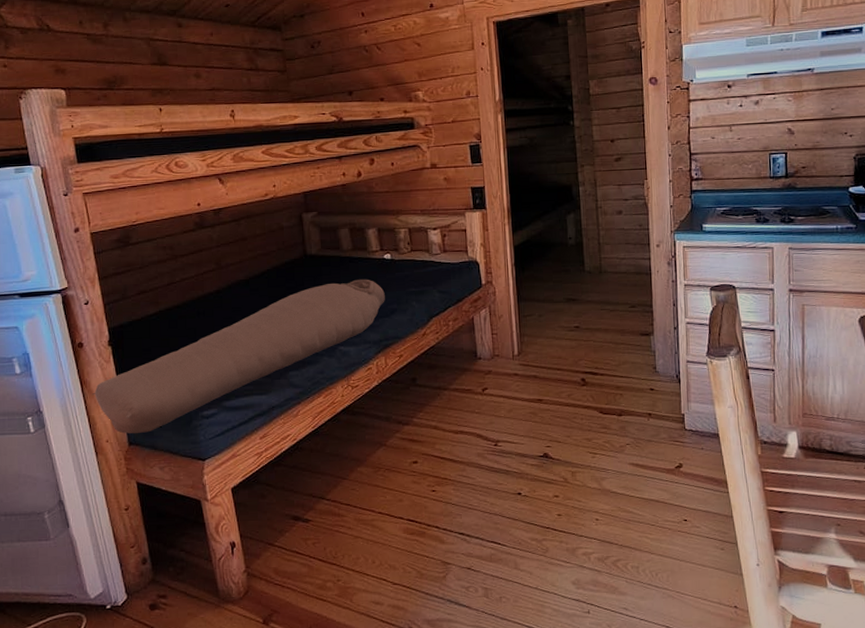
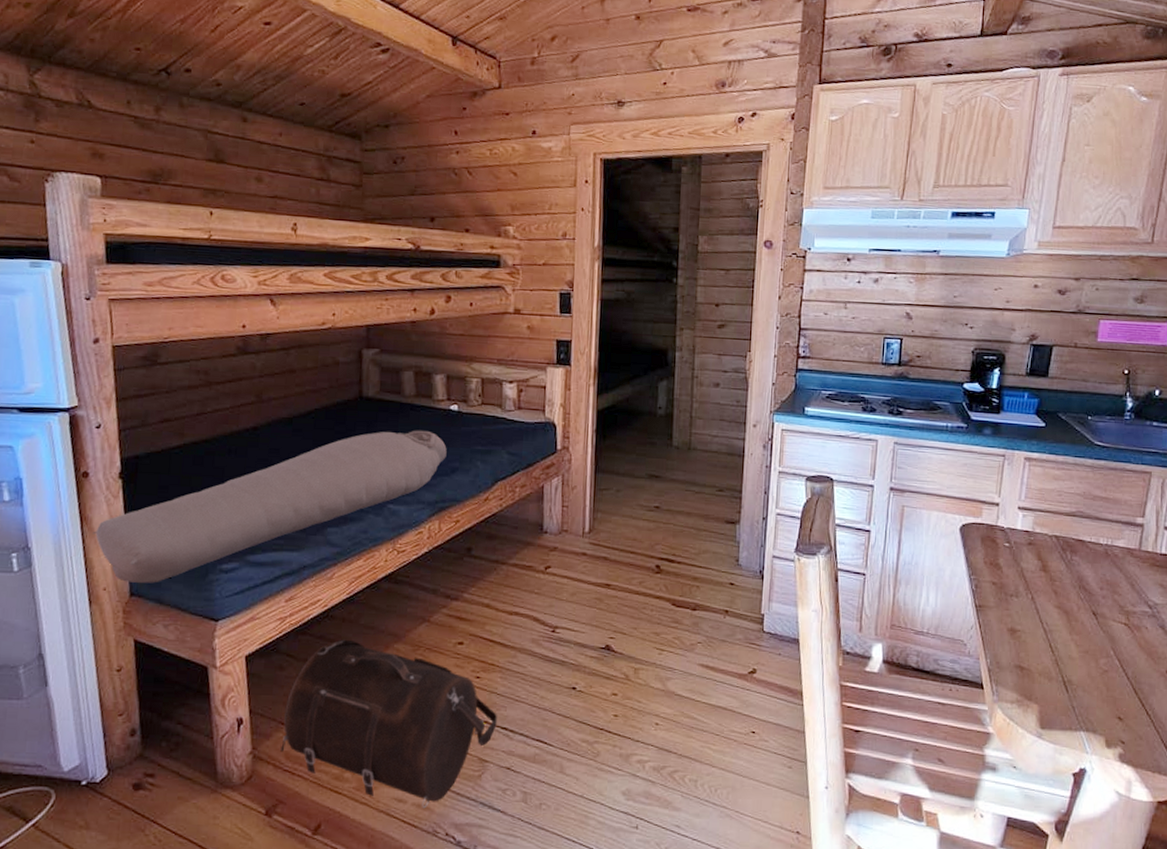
duffel bag: none [270,467,454,609] -> present [281,639,497,809]

